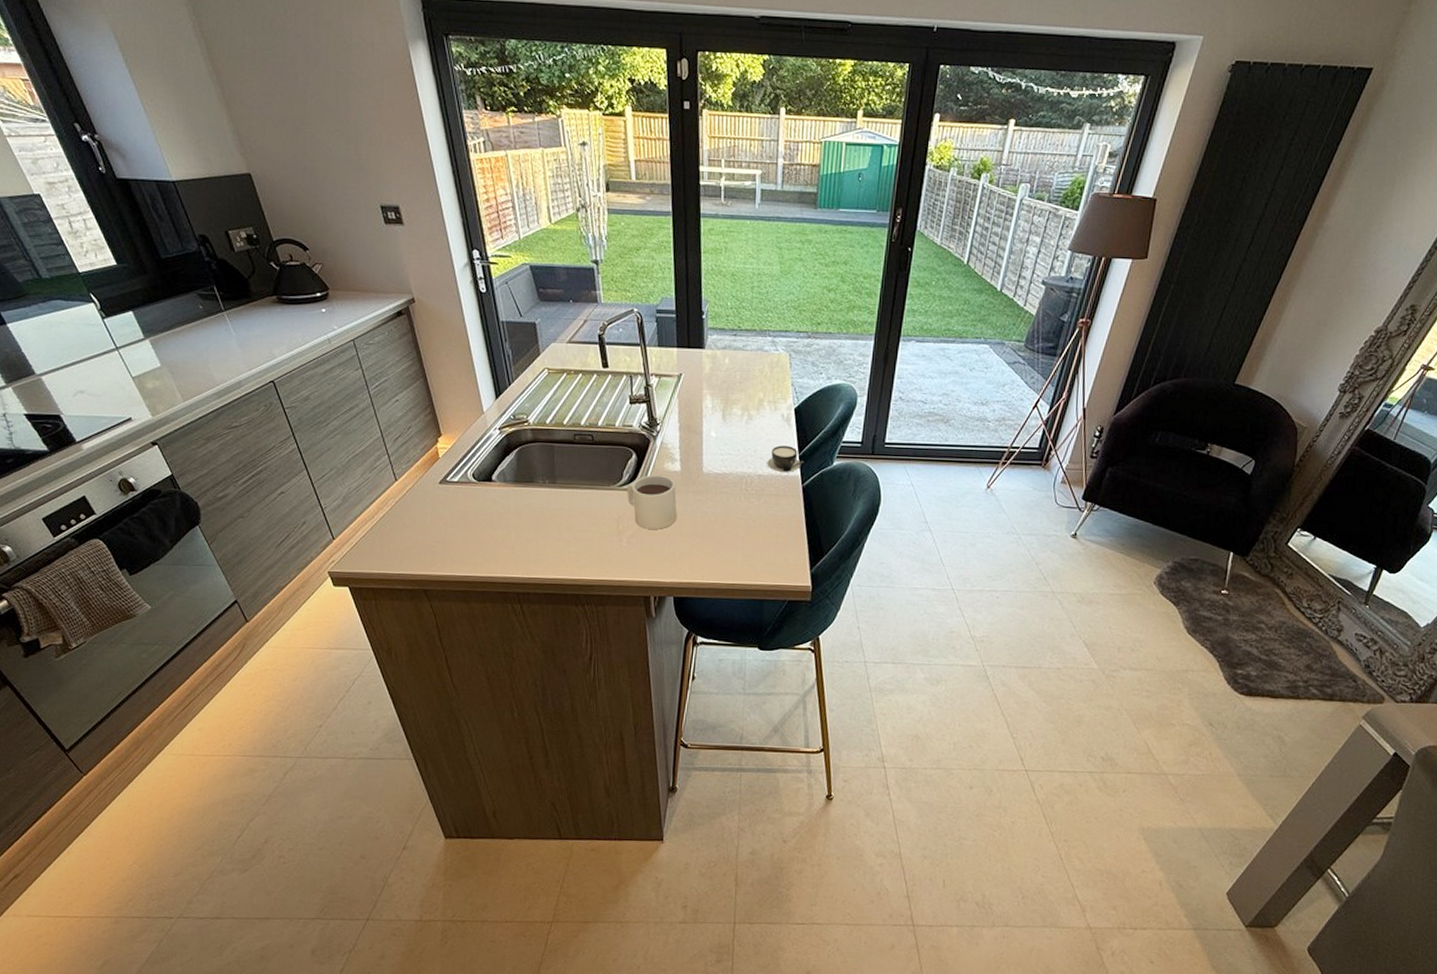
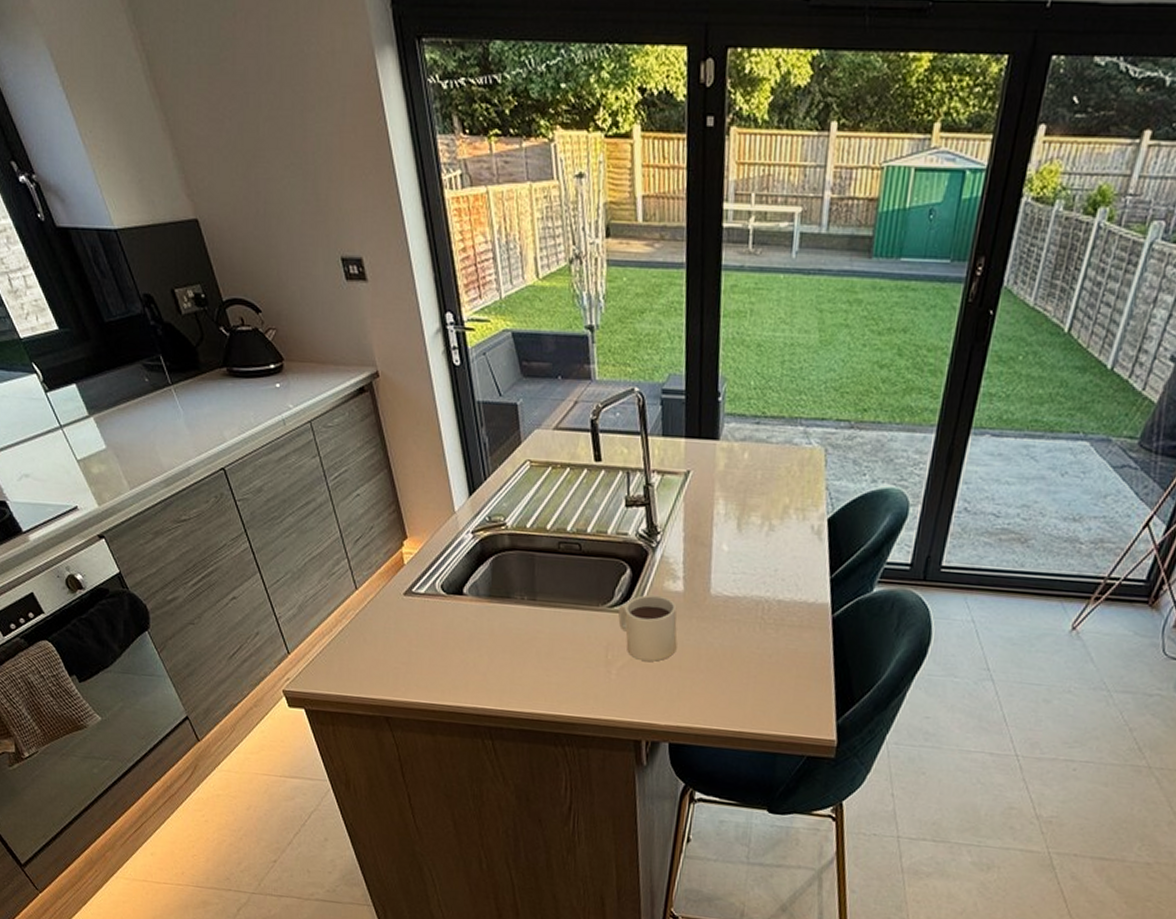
teacup: present [767,445,804,472] -> none [789,564,836,599]

